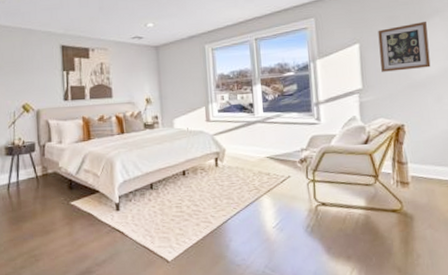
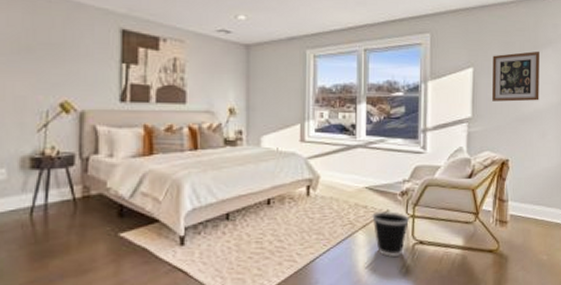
wastebasket: none [275,177,310,217] -> present [372,211,409,257]

